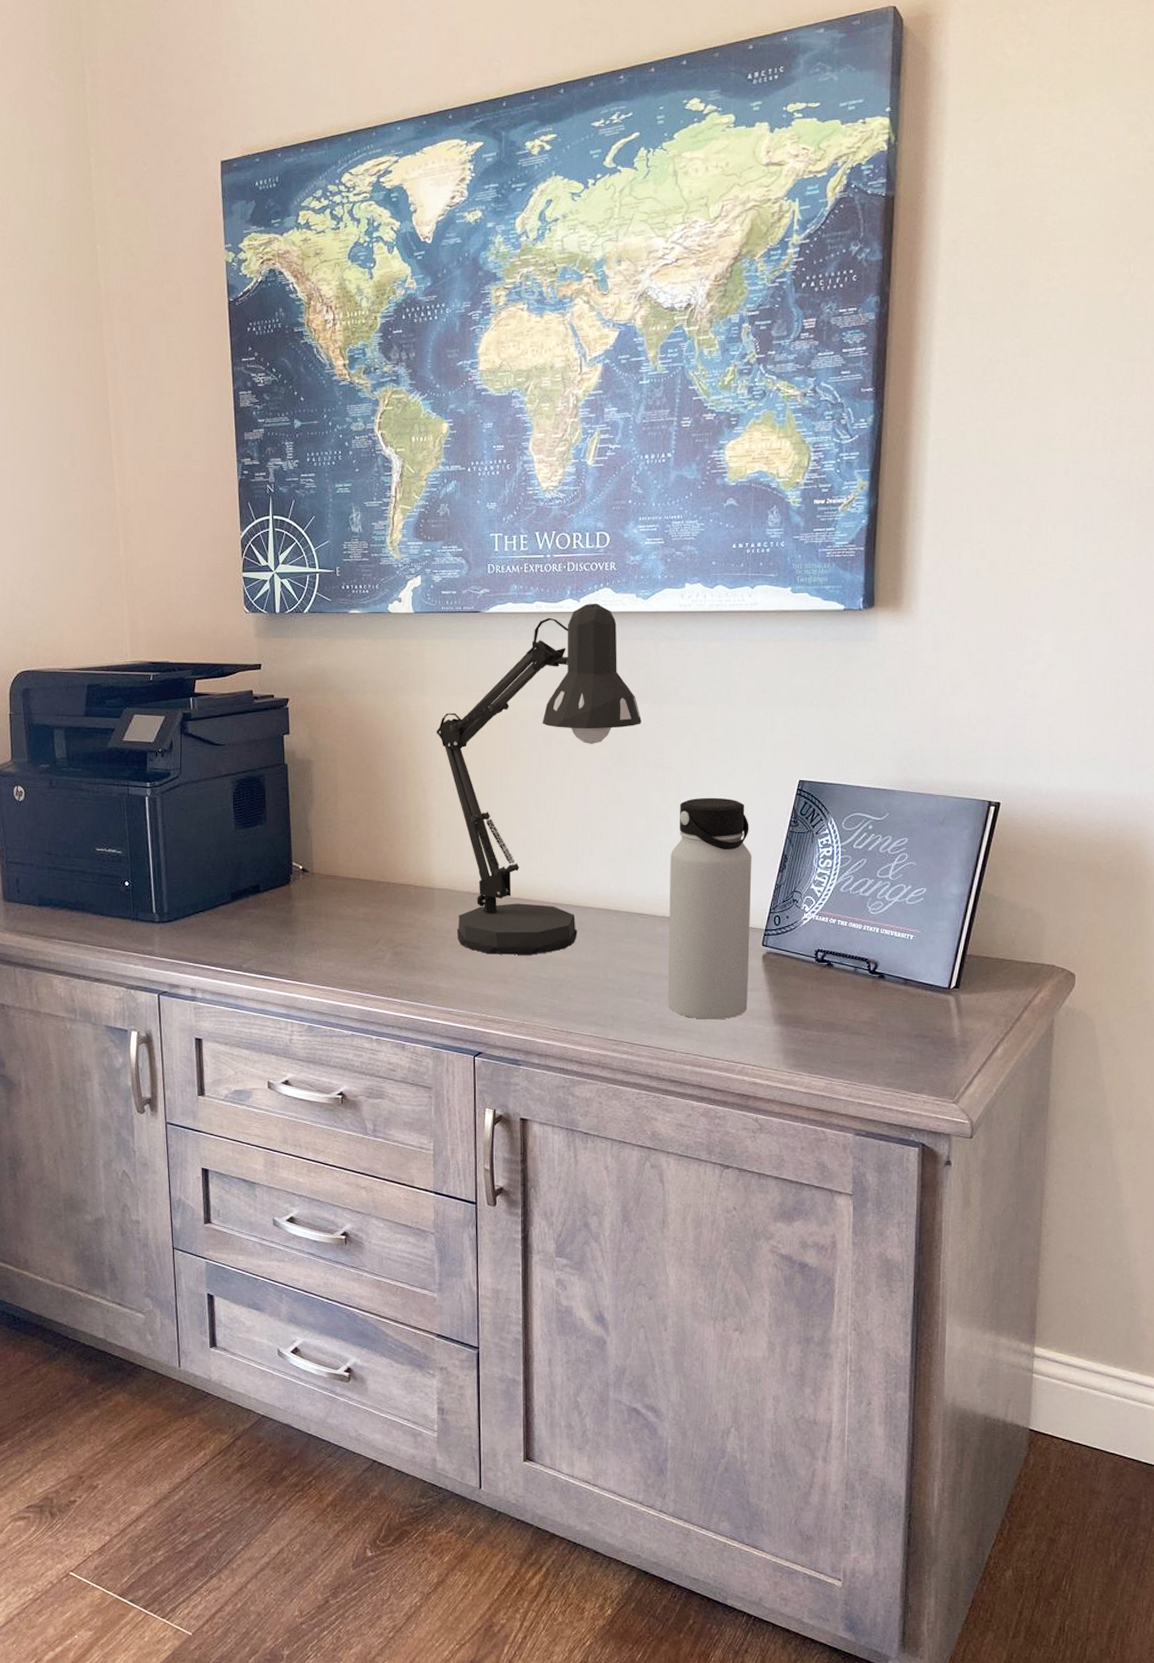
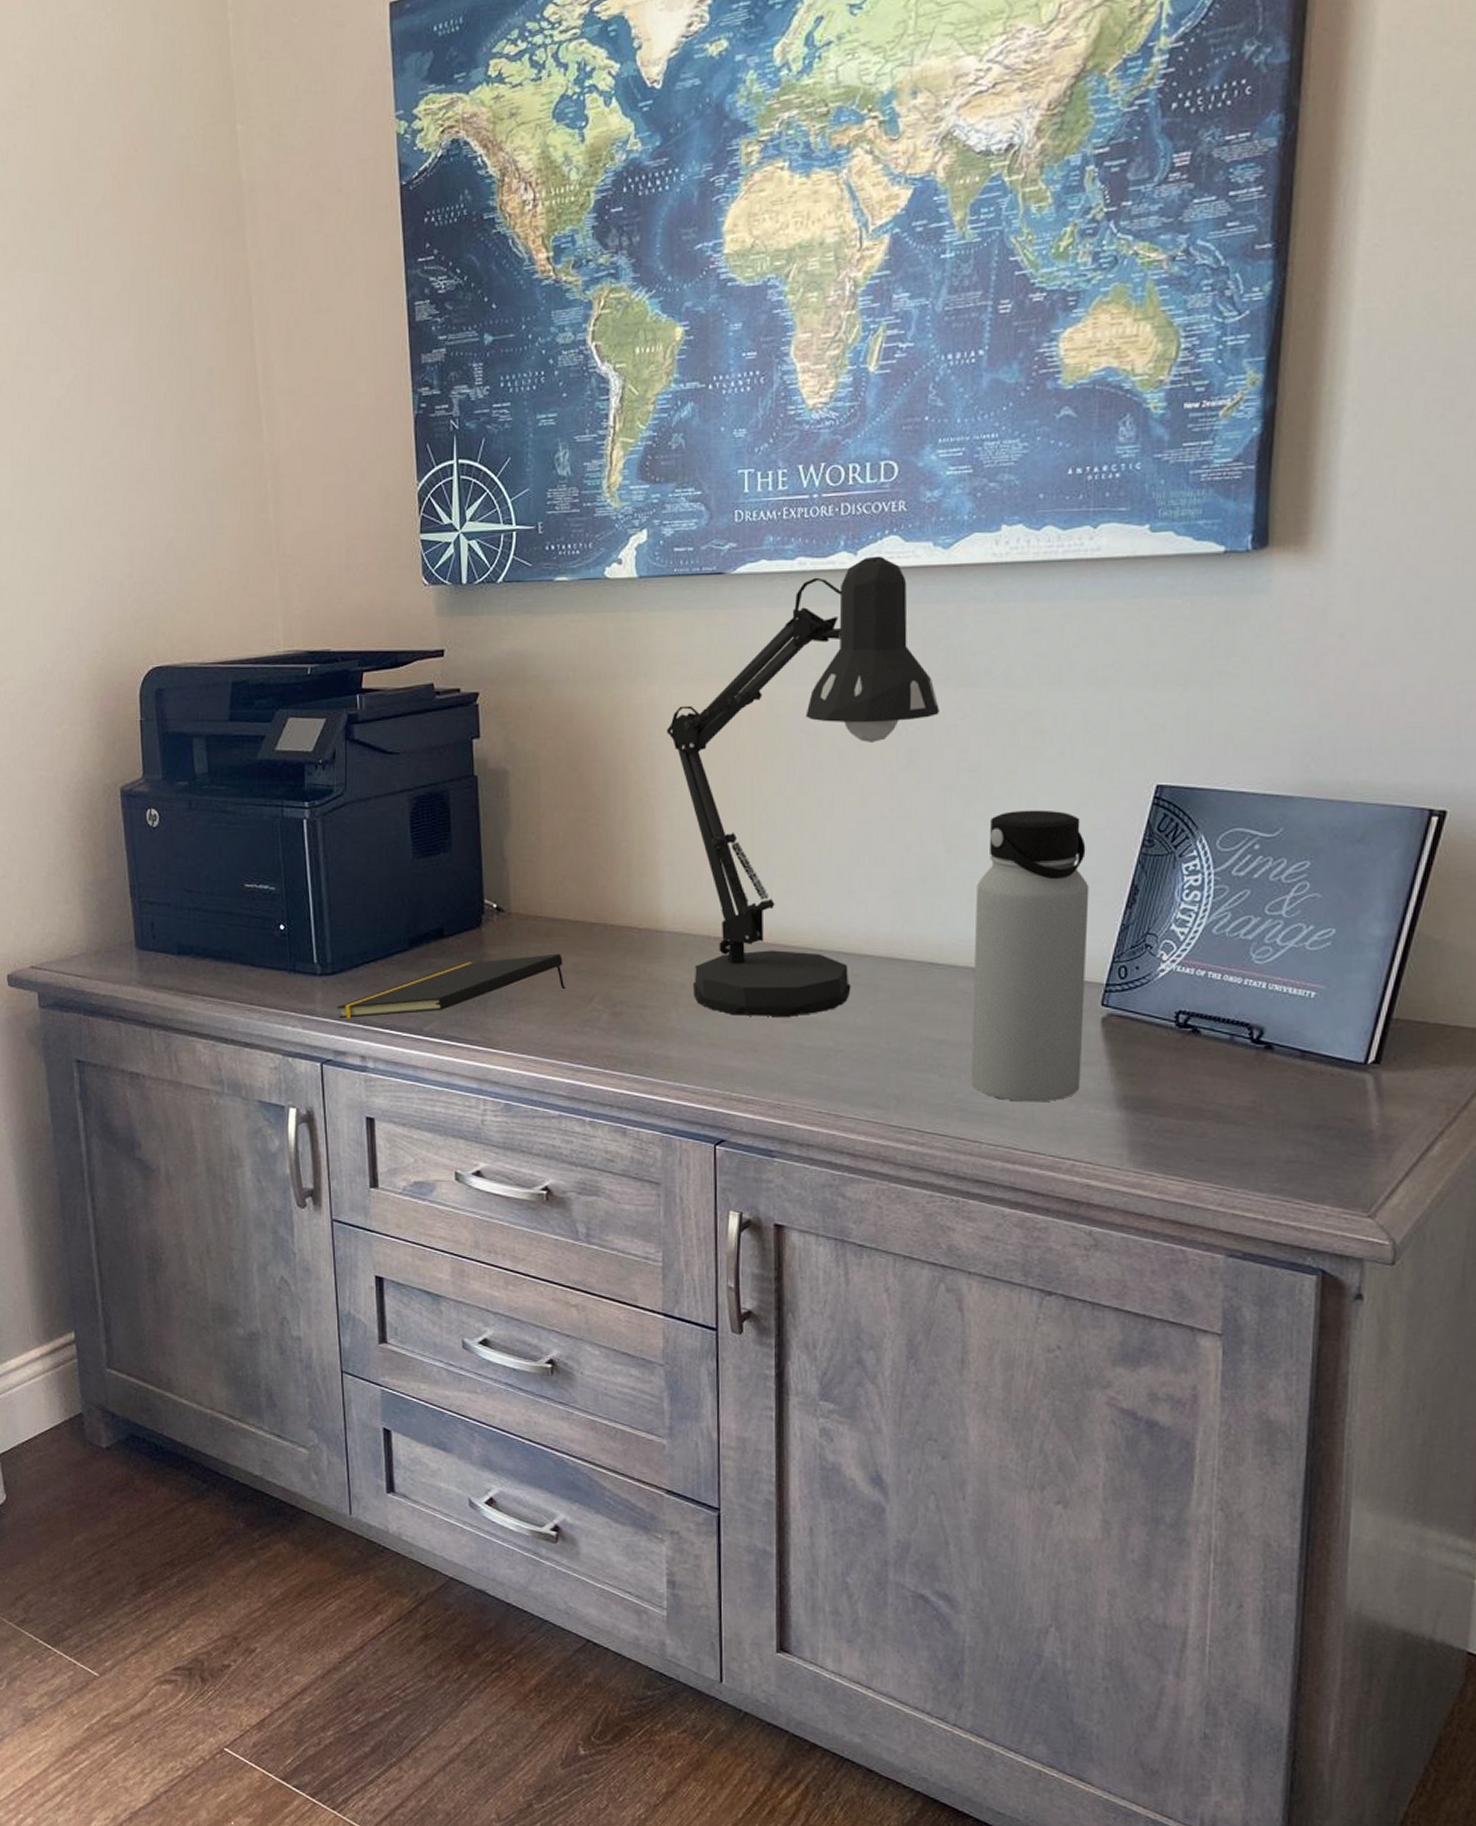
notepad: none [172,905,357,958] -> present [337,953,565,1019]

